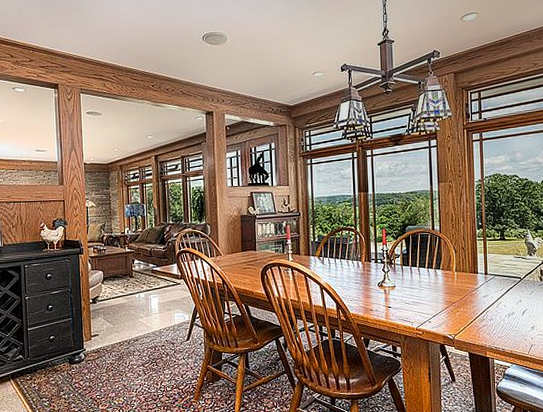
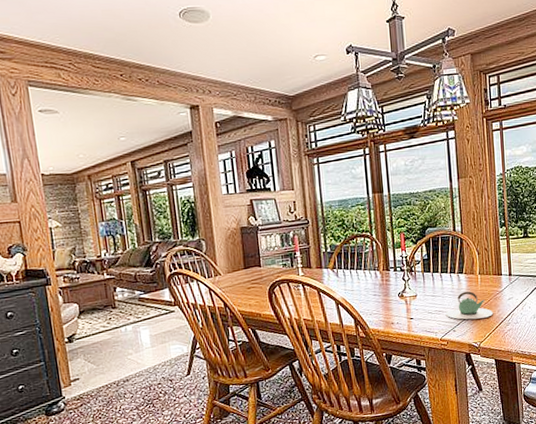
teapot: none [421,286,469,313] -> present [445,291,494,320]

